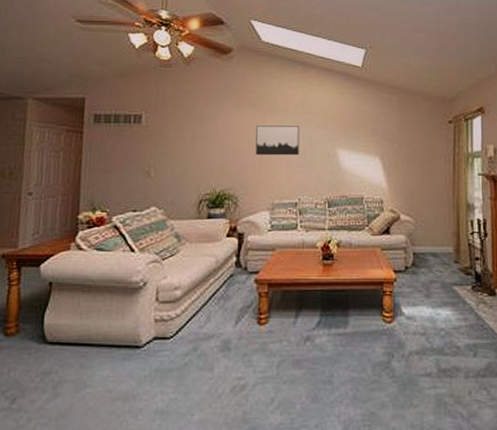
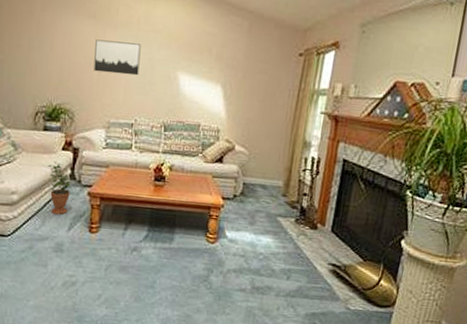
potted plant: none [212,249,237,308] -> present [48,161,71,215]

